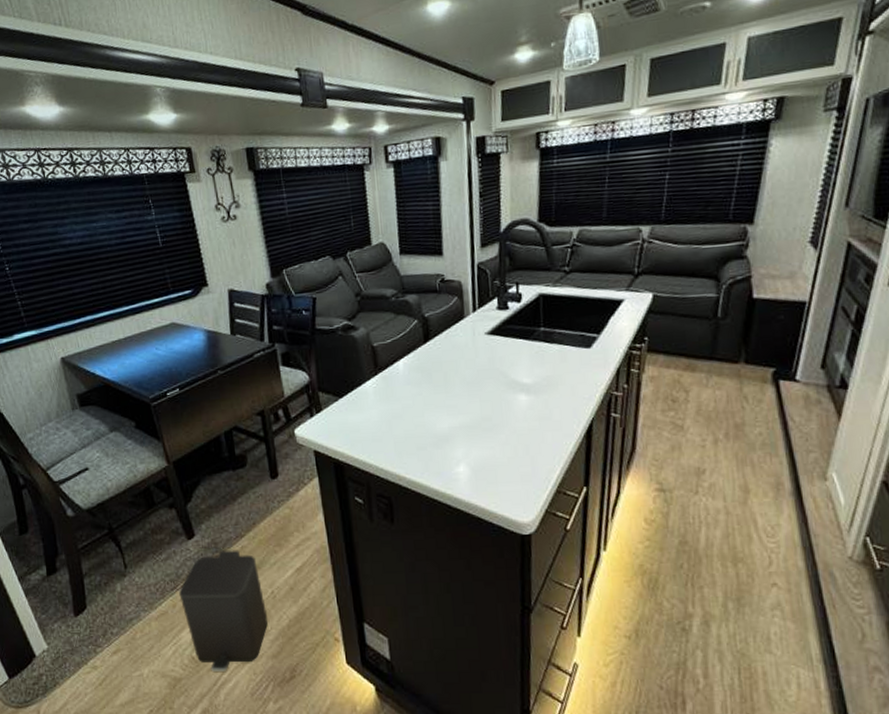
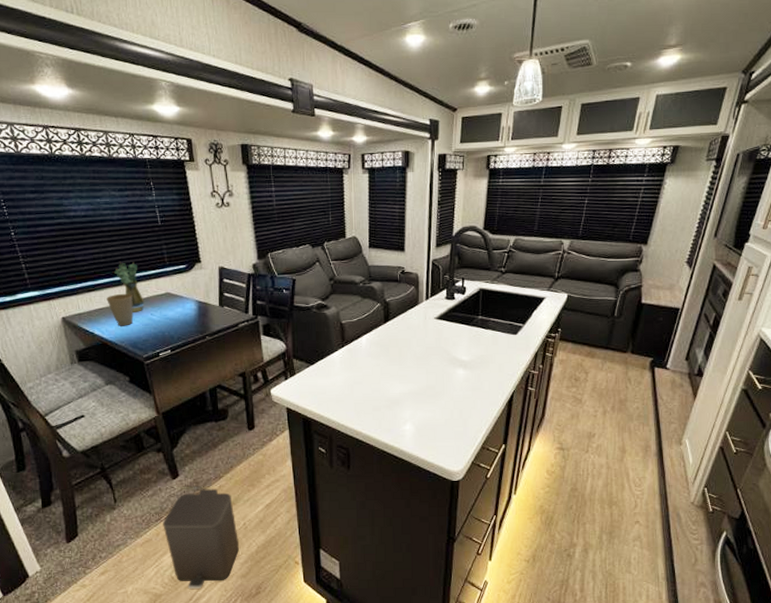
cup: none [107,326,137,364] -> present [106,293,134,326]
vase: none [114,290,148,348] -> present [114,261,145,312]

